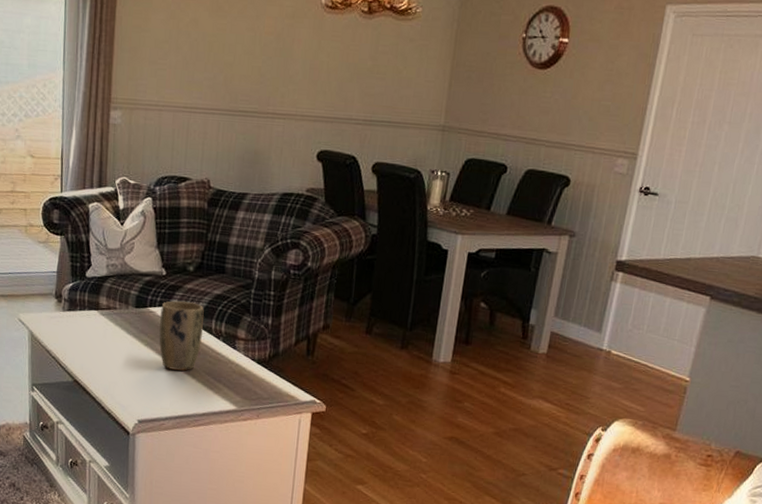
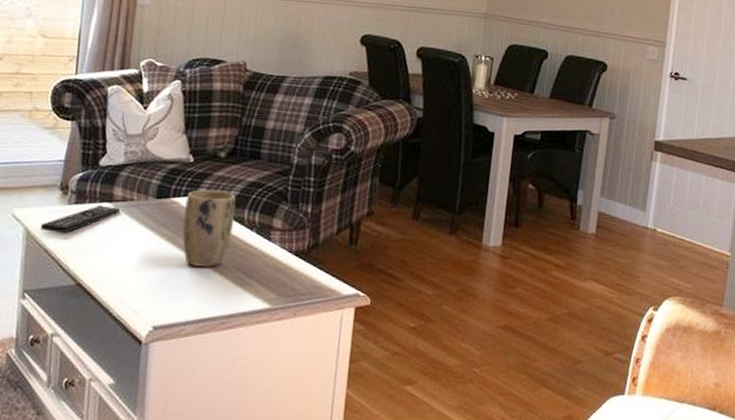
remote control: none [41,312,106,336] -> present [40,205,121,233]

